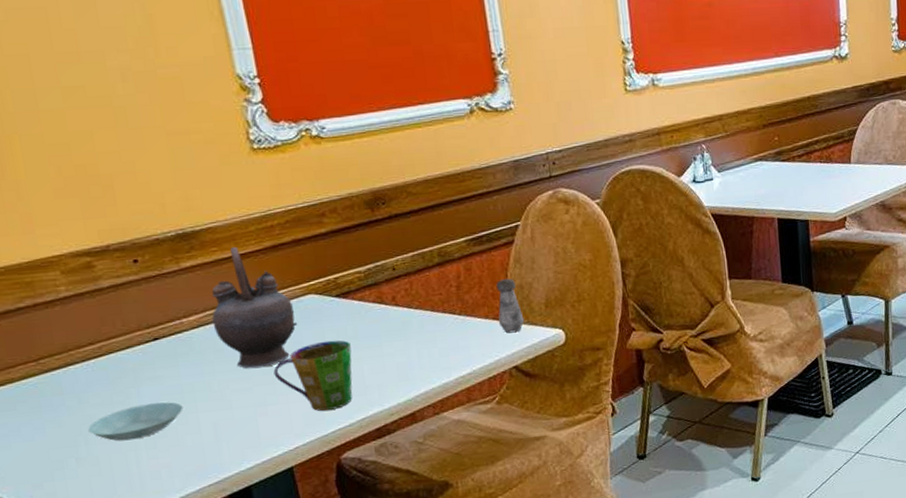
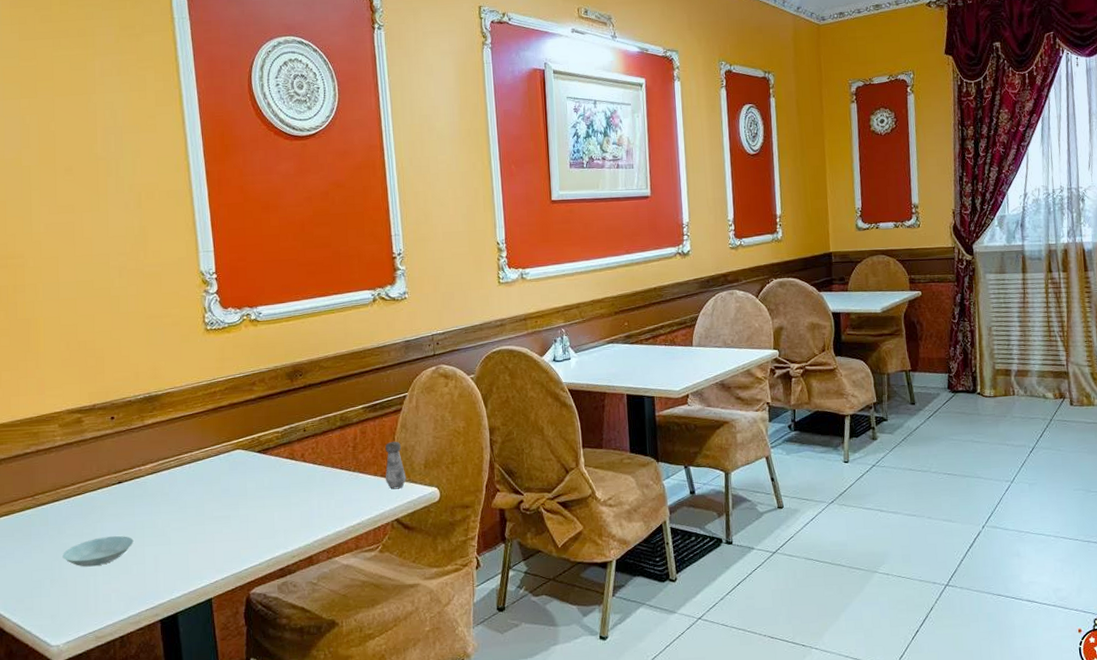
teapot: present [211,247,298,369] -> none [163,409,227,511]
cup: present [273,340,353,412] -> none [204,489,266,551]

